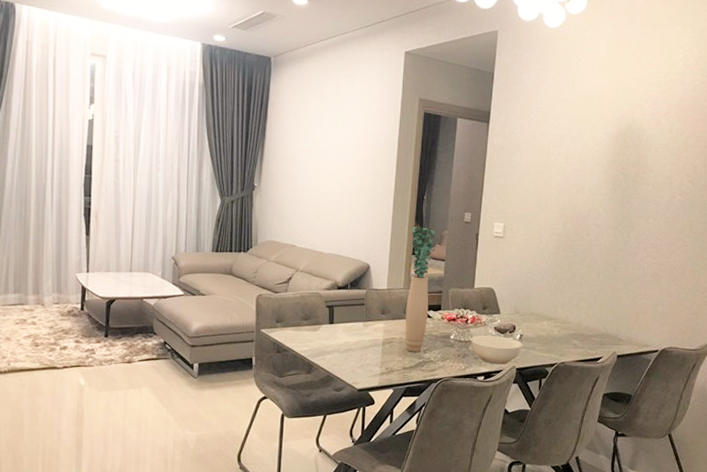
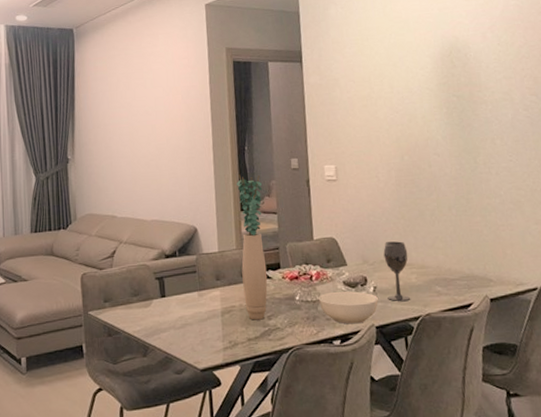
wine glass: none [531,297,555,349] -> present [383,241,410,301]

